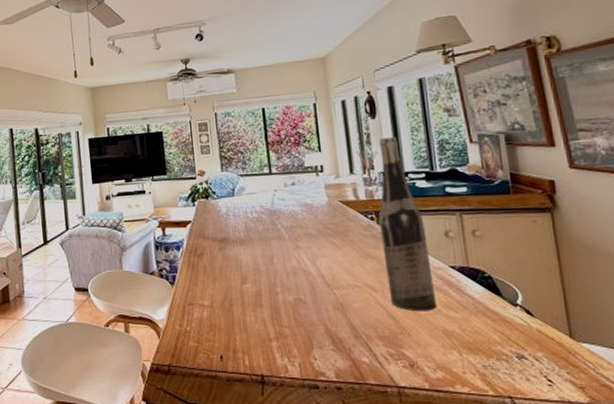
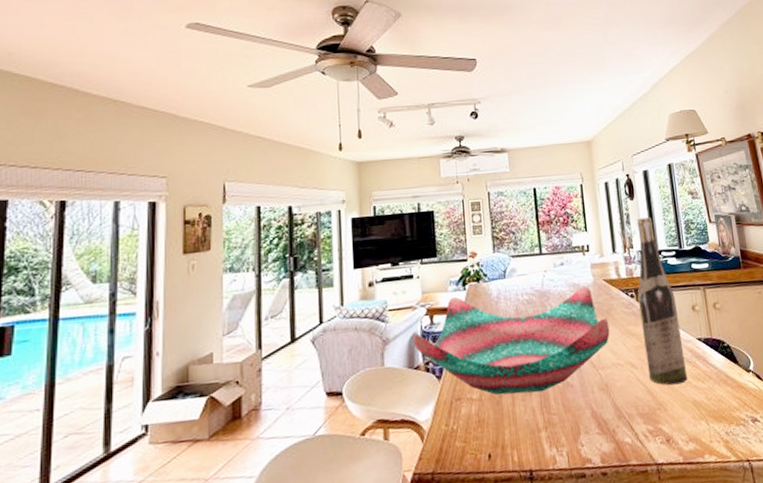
decorative bowl: none [147,206,346,306] -> present [412,286,610,395]

